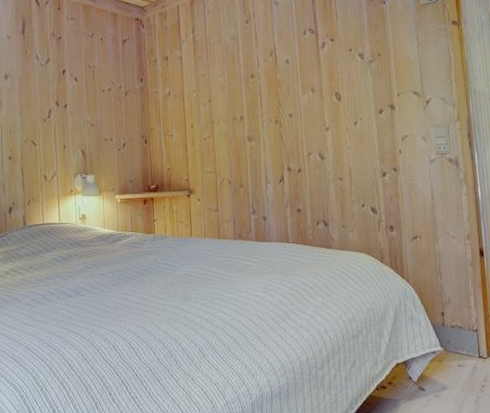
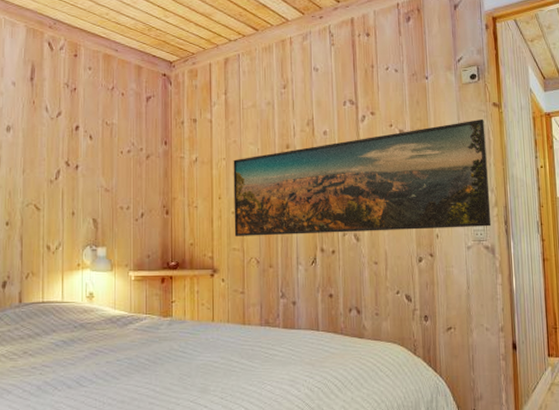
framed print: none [203,37,455,160] -> present [233,118,492,236]

